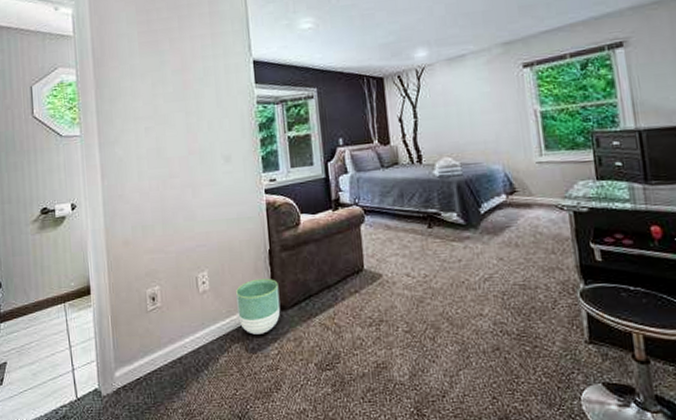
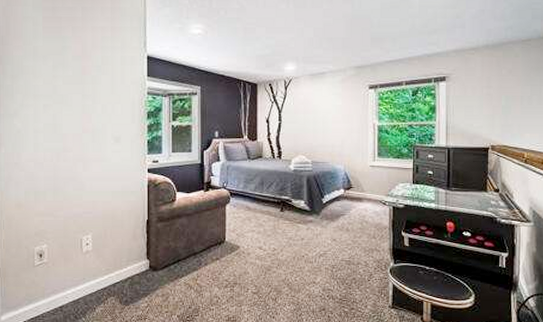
planter: present [236,278,281,335] -> none [115,243,153,290]

